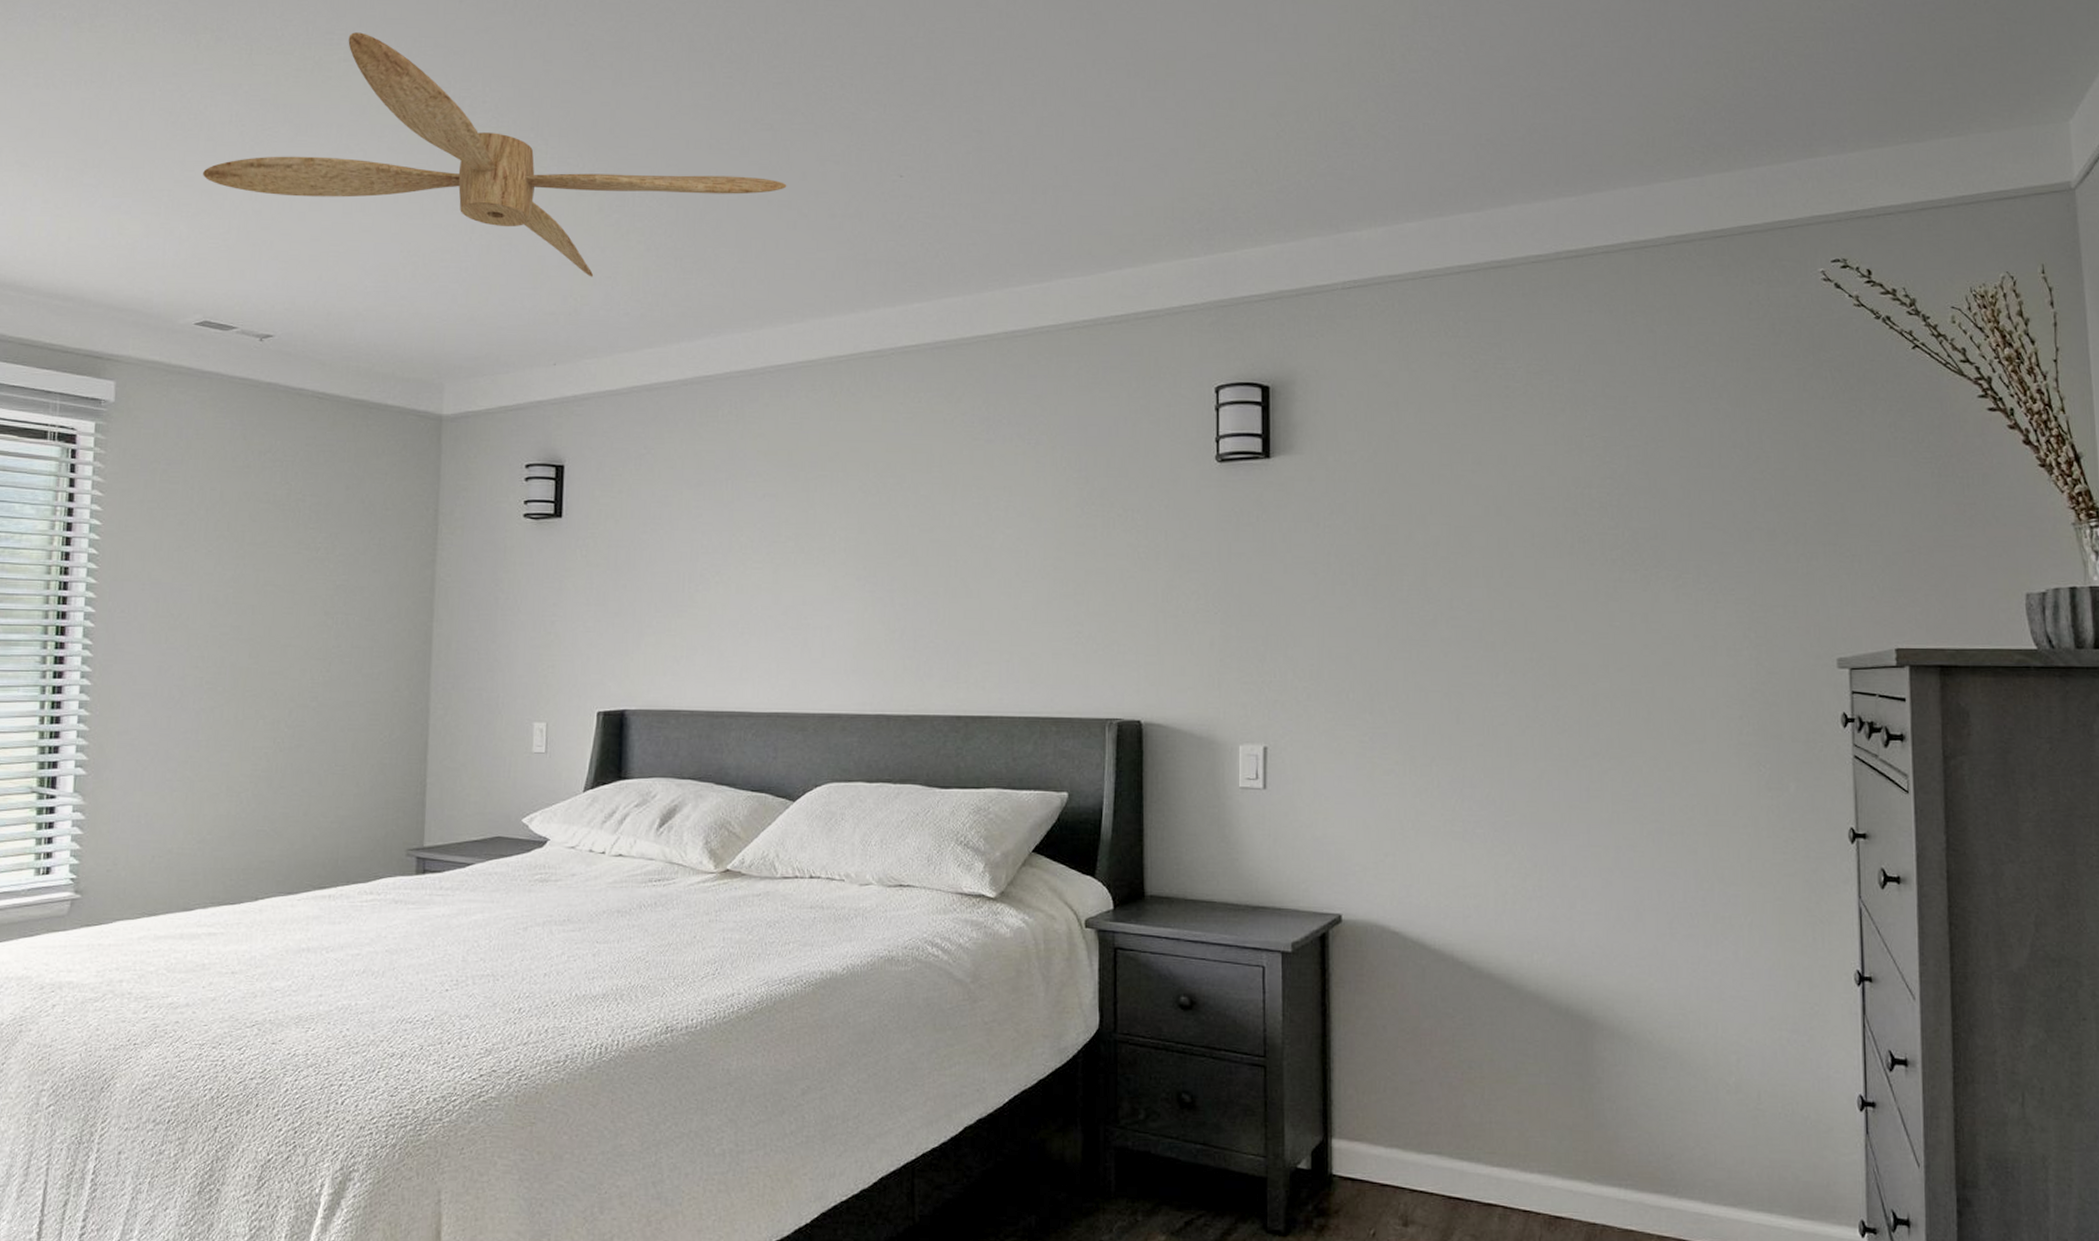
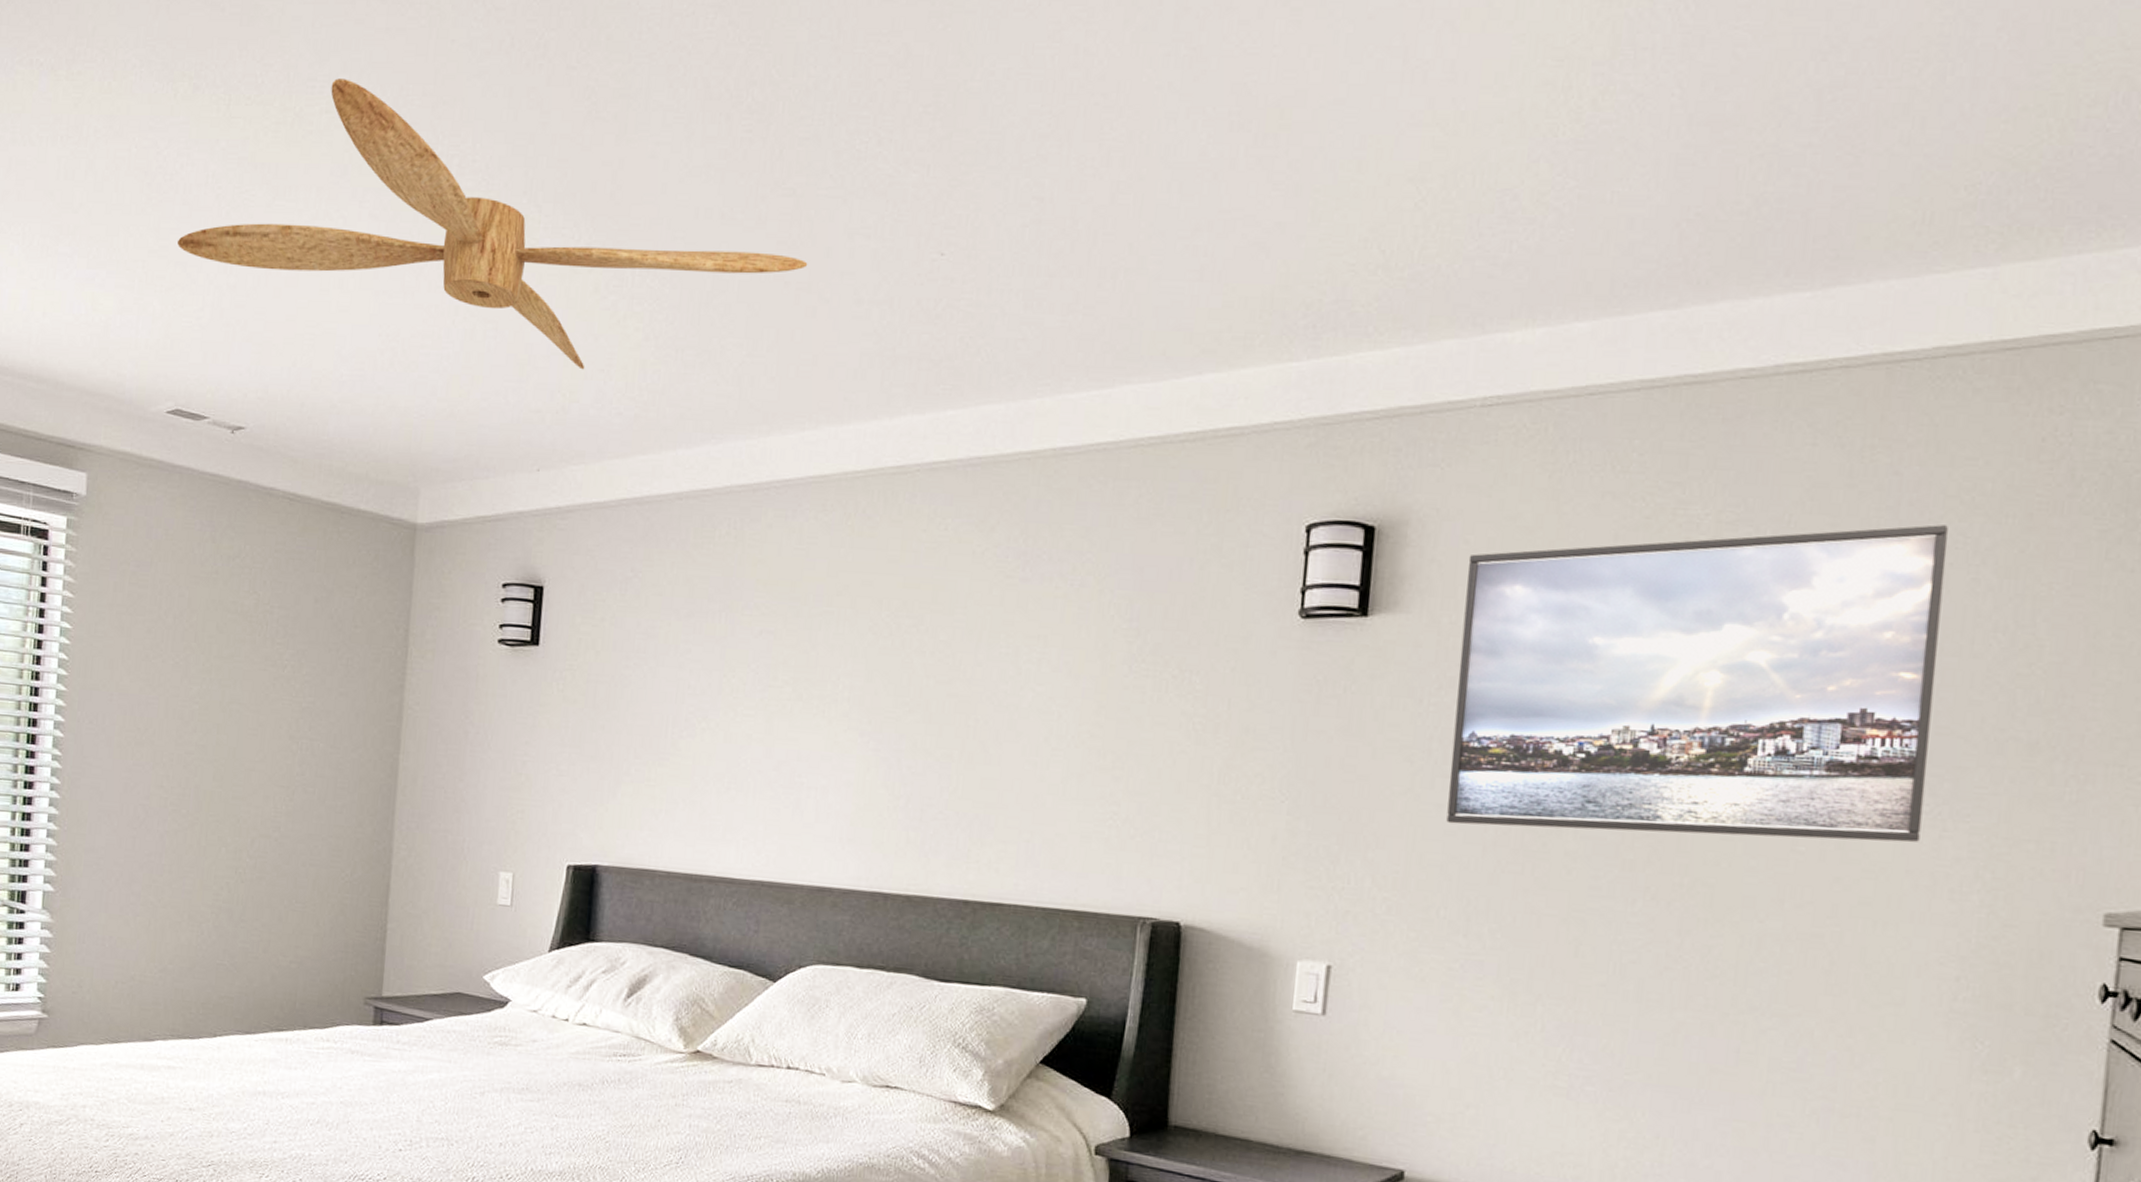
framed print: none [1344,369,1701,622] -> present [1446,525,1948,843]

